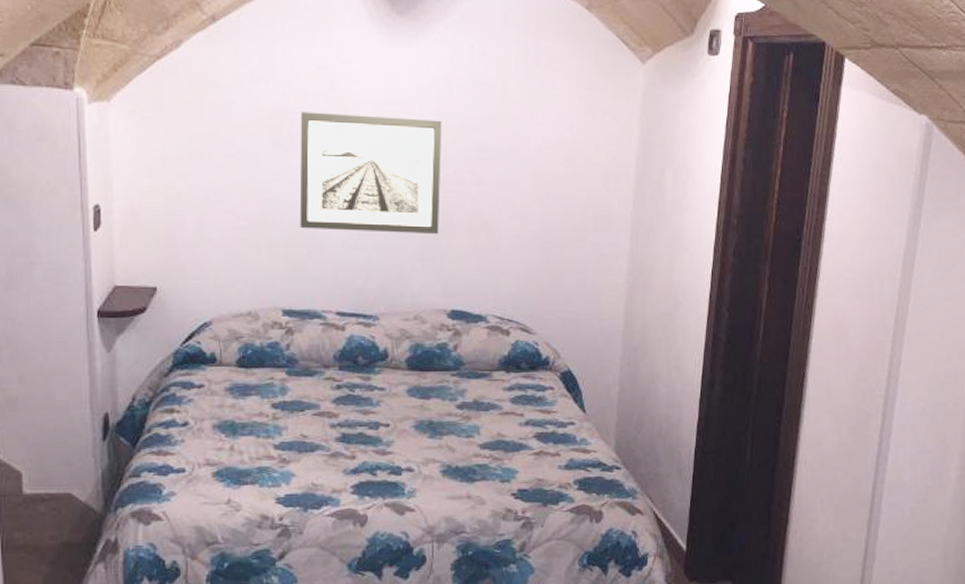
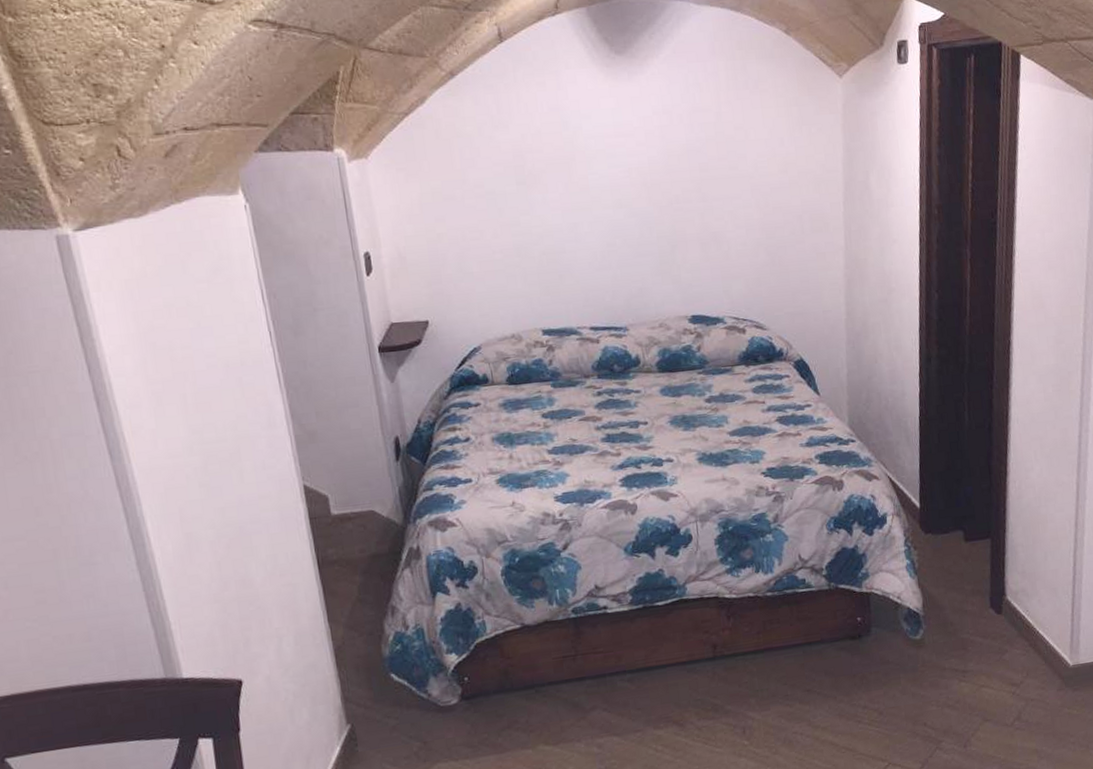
wall art: present [299,112,442,234] -> none [540,146,674,256]

